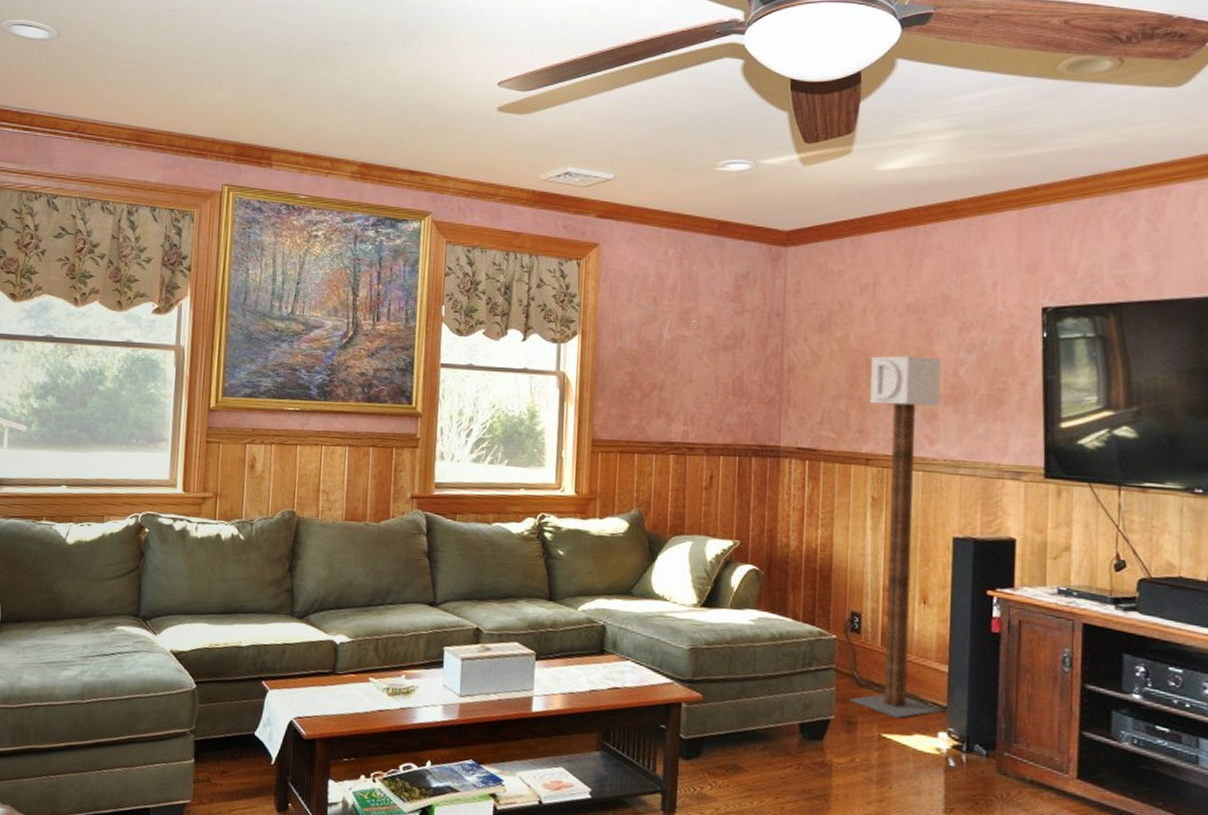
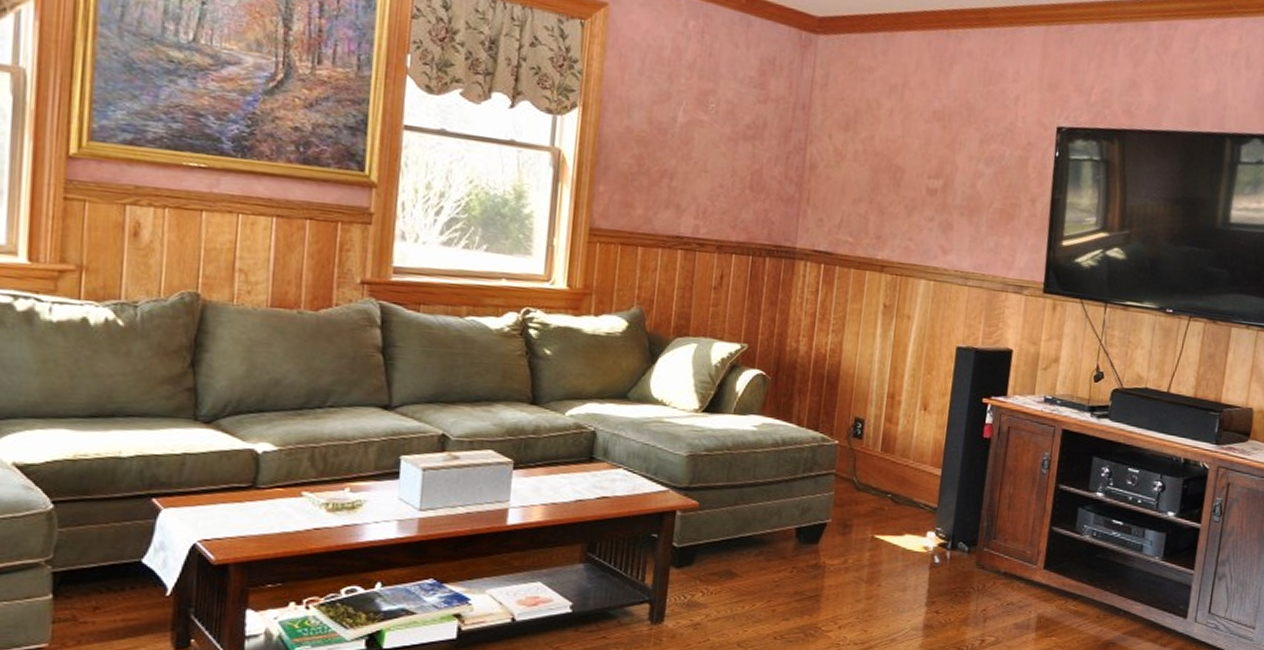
speaker: present [849,355,942,718] -> none [846,161,961,520]

